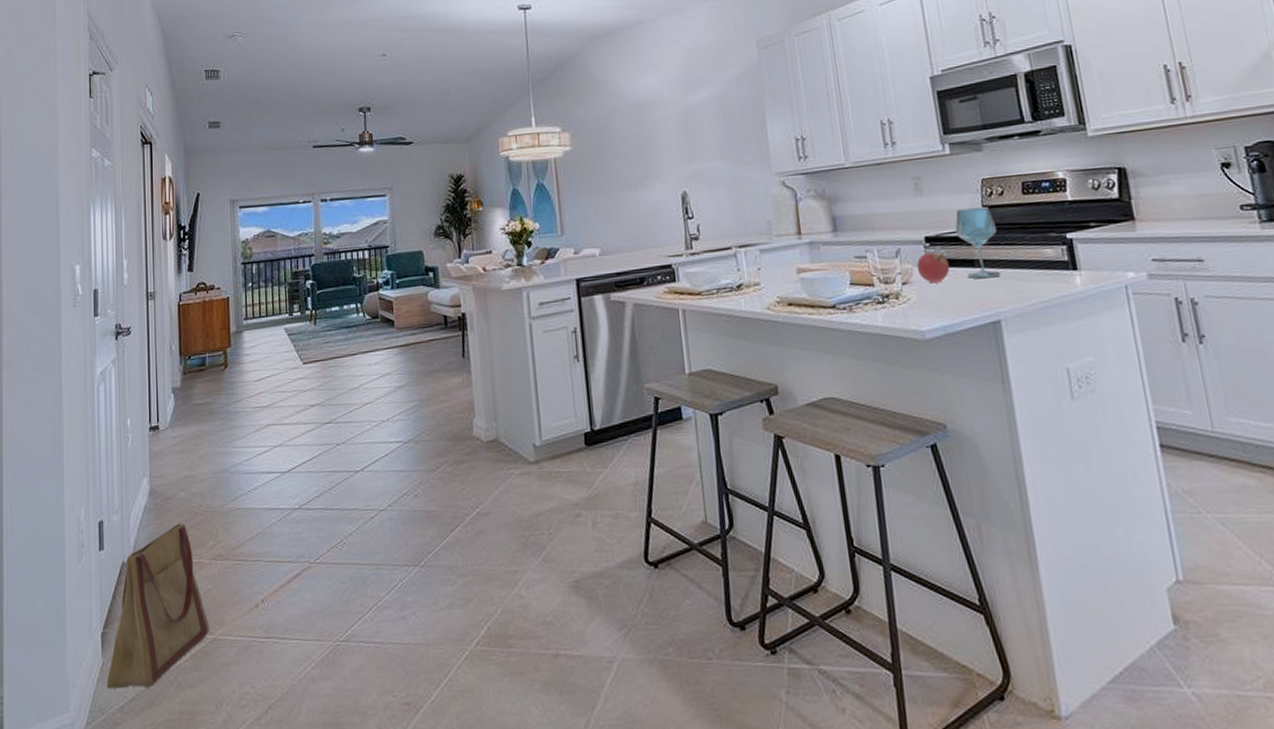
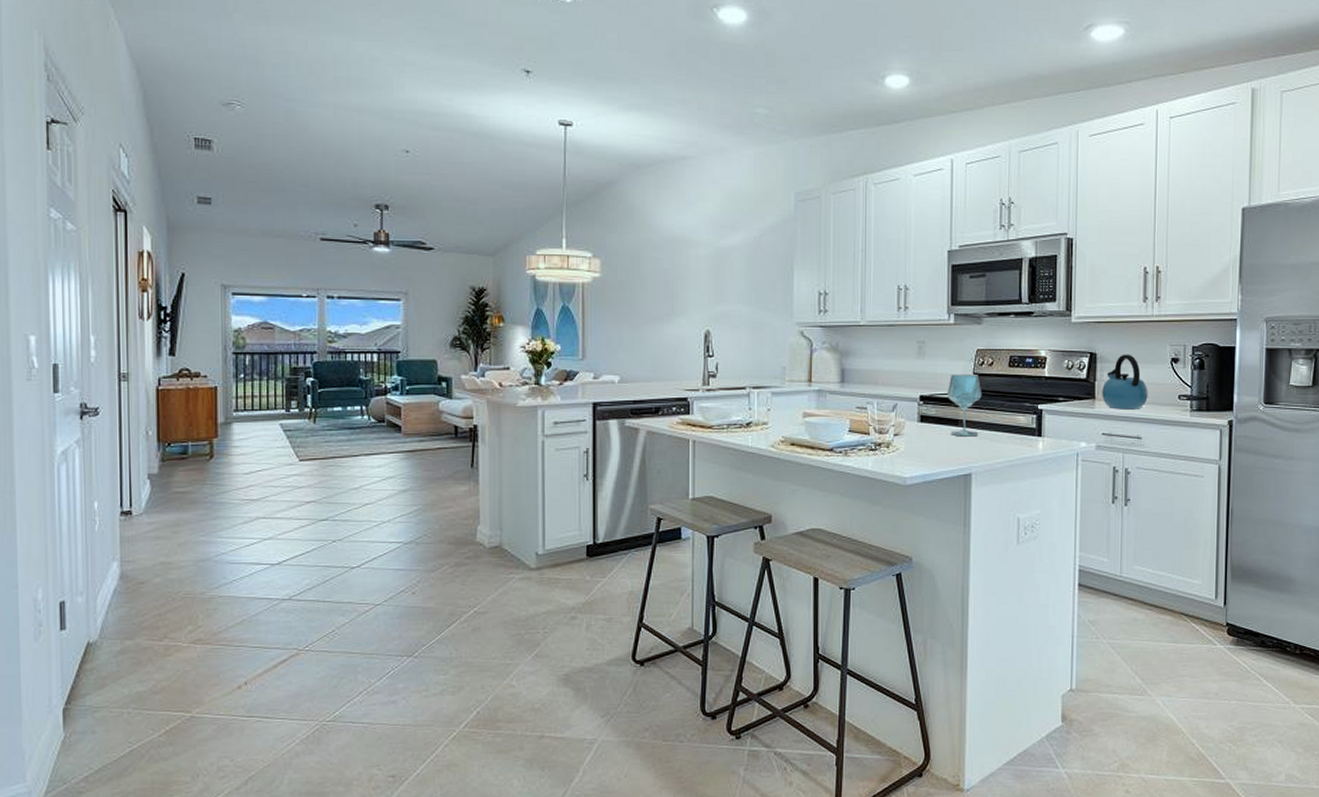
shopping bag: present [106,523,210,689] -> none [68,607,187,761]
fruit: present [916,252,950,283] -> none [909,410,937,437]
kettle: none [1141,164,1202,230] -> present [1102,354,1148,410]

